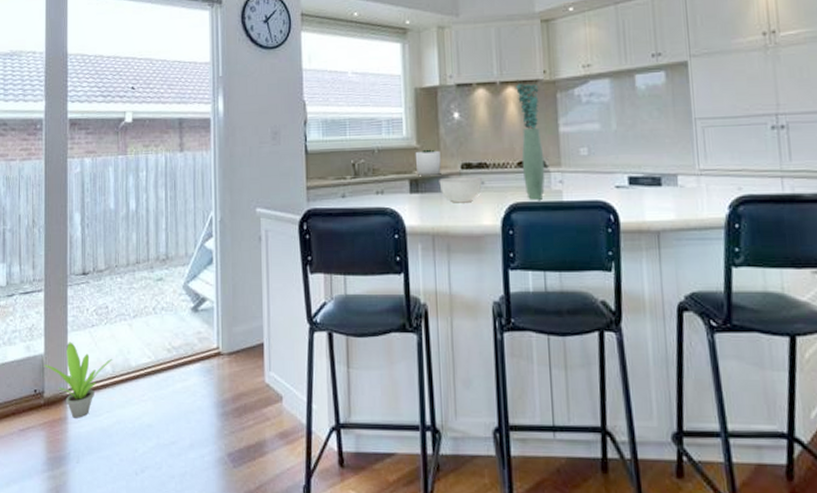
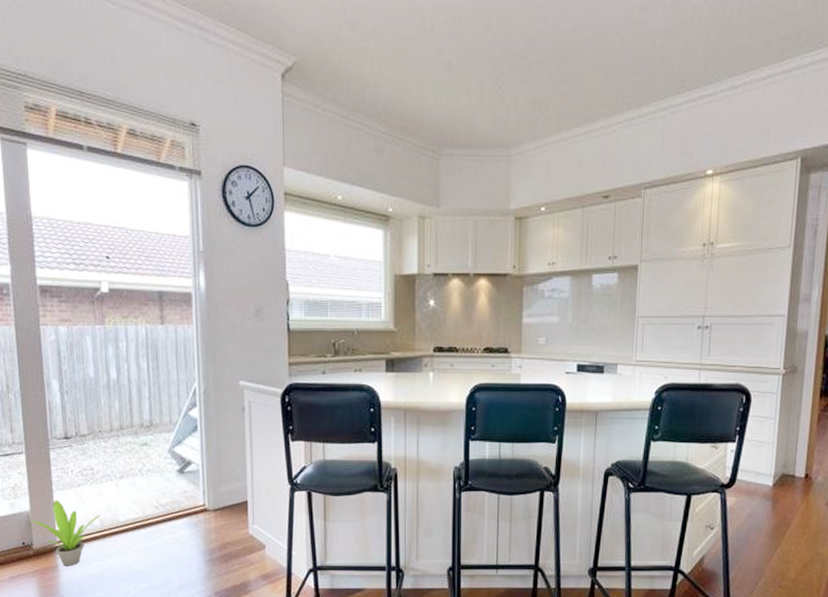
planter: present [415,149,441,176] -> none [392,333,415,357]
bowl: present [439,176,482,203] -> none [413,359,451,382]
vase: present [516,80,545,200] -> none [487,273,508,382]

